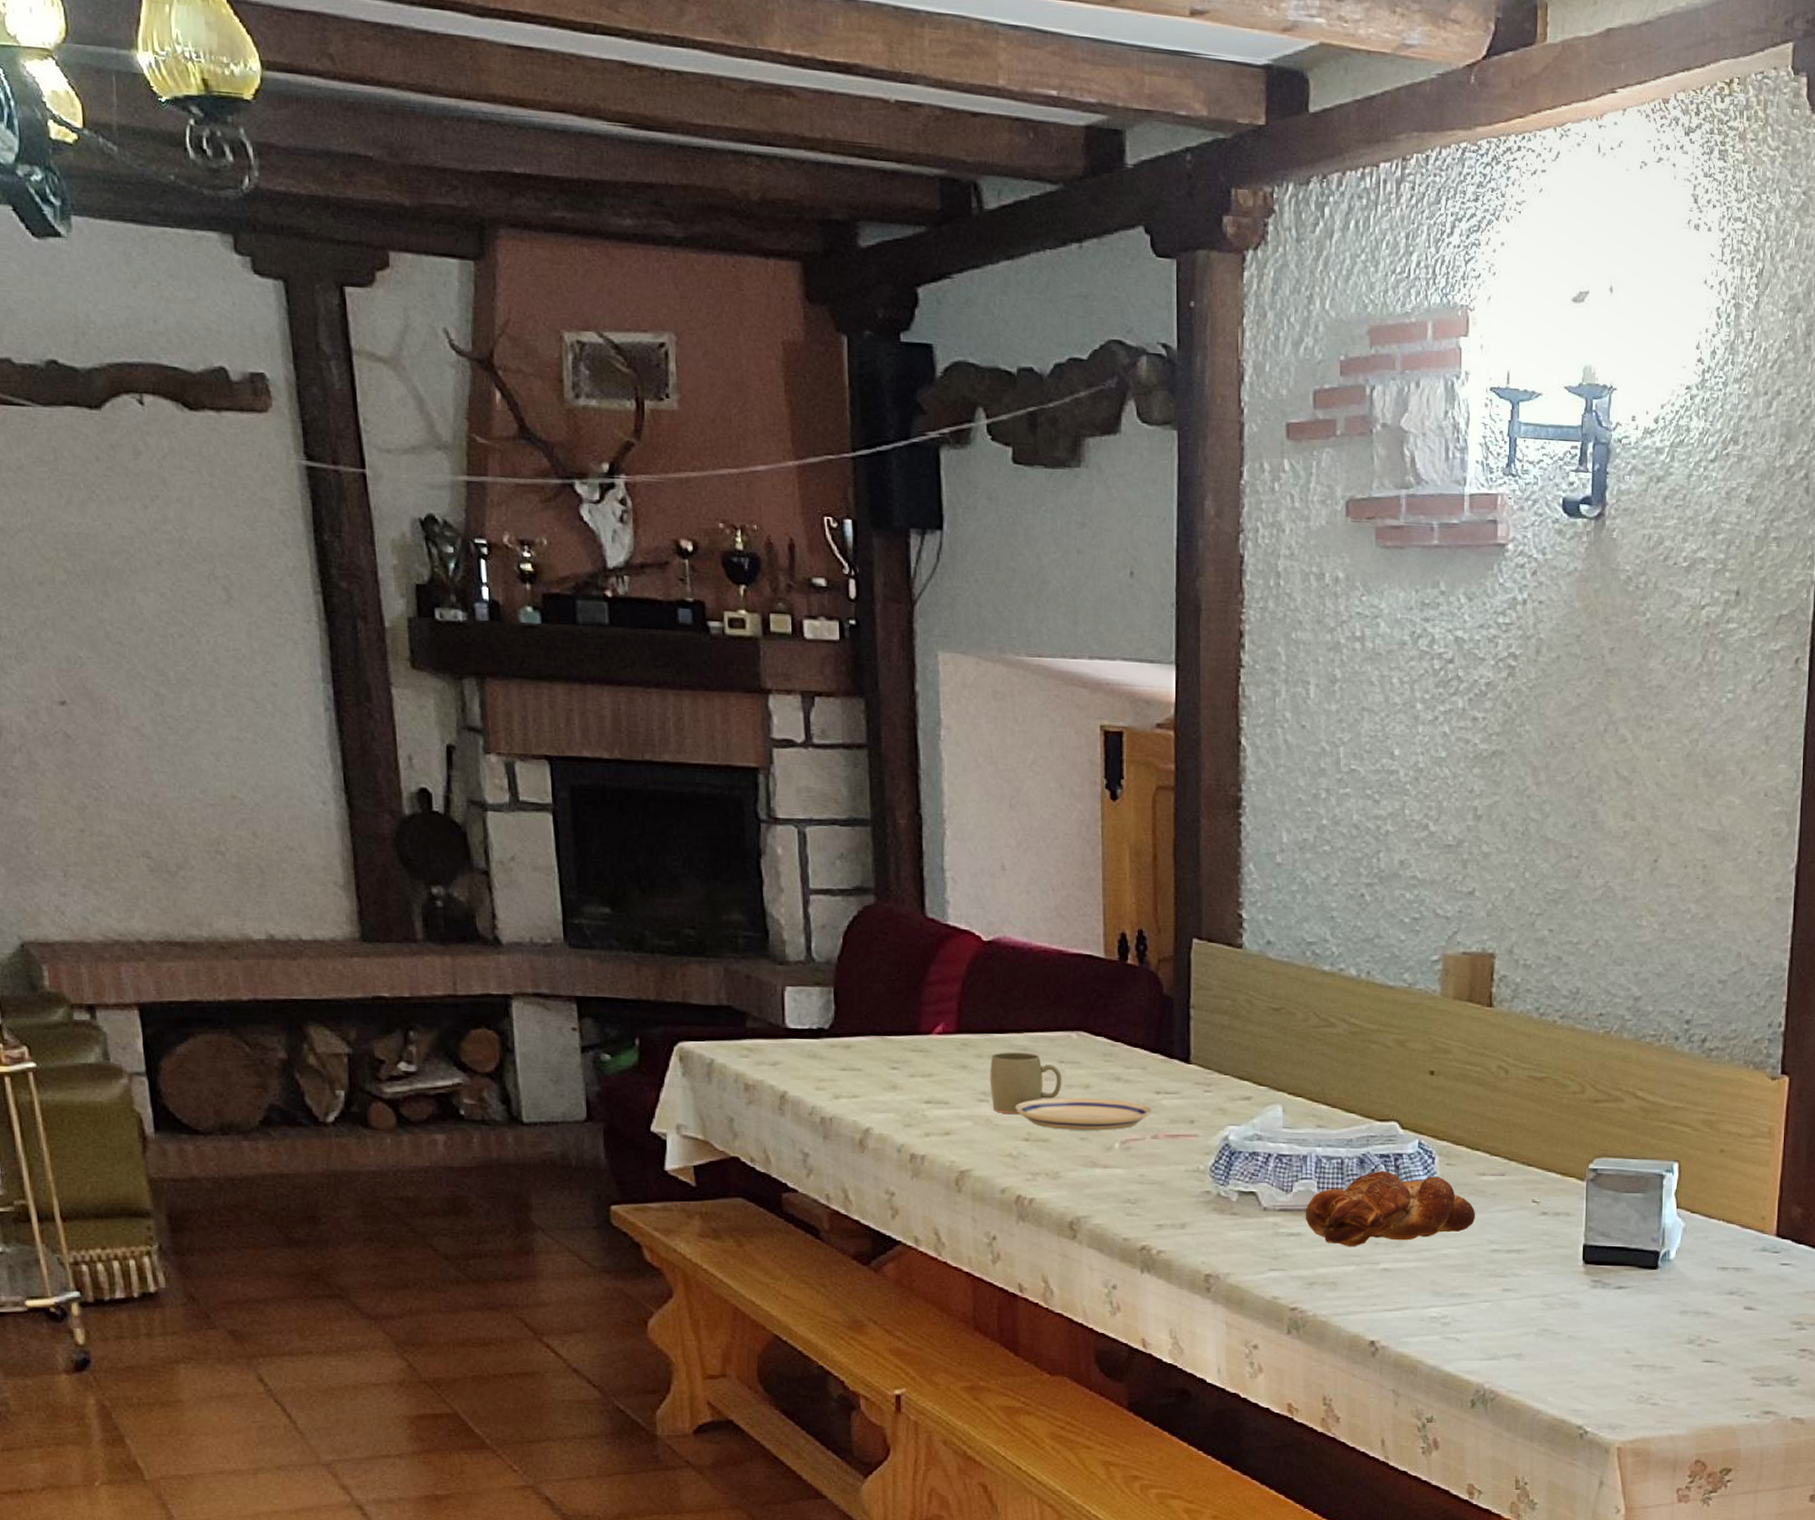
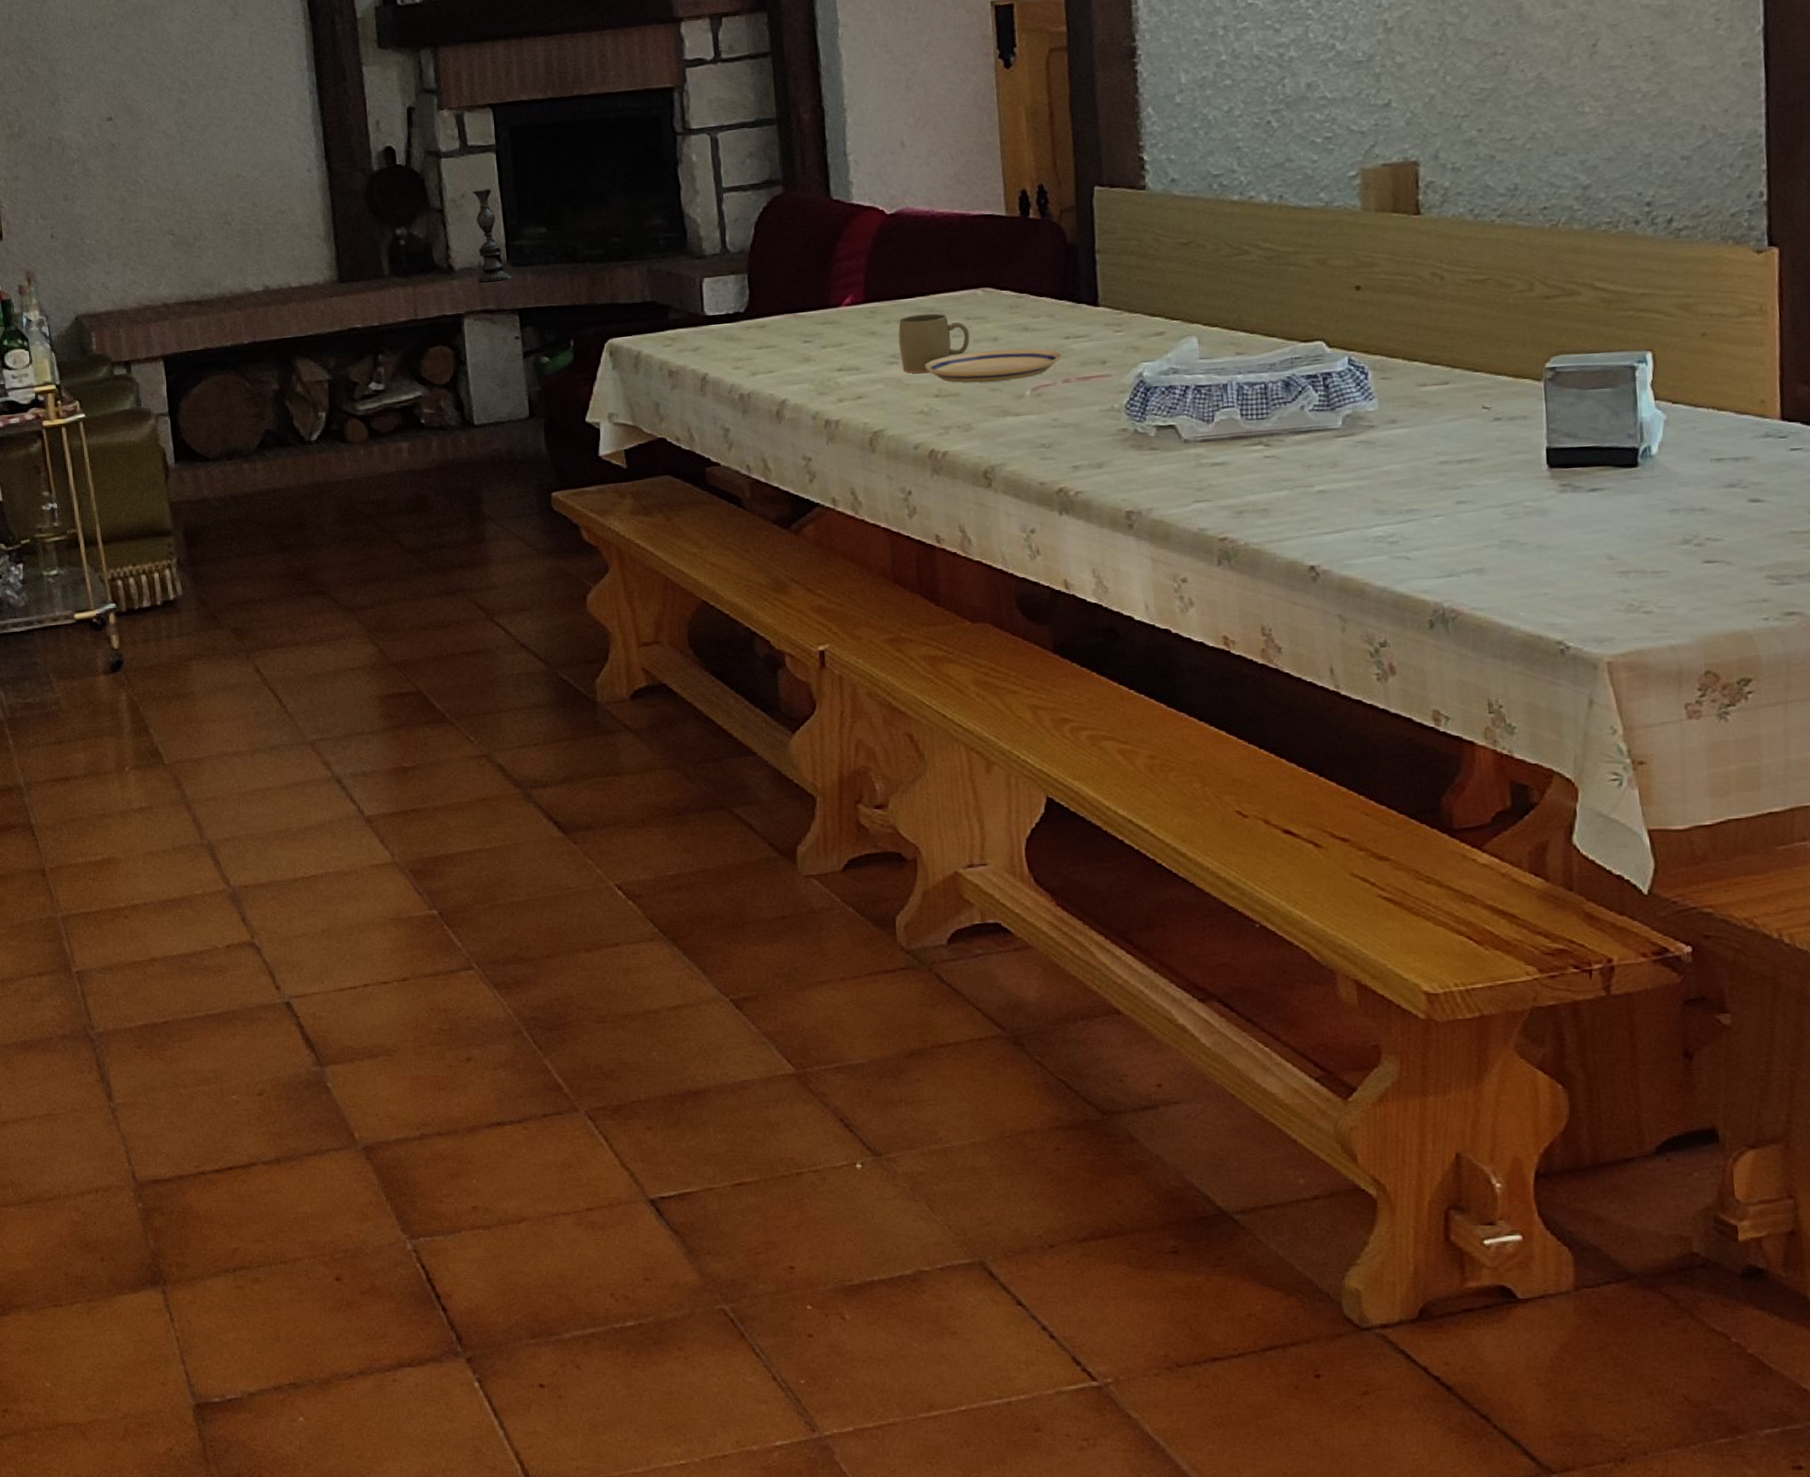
candlestick: none [523,854,571,962] -> present [472,188,513,283]
bread loaf: present [1305,1170,1476,1247] -> none [1229,391,1419,472]

